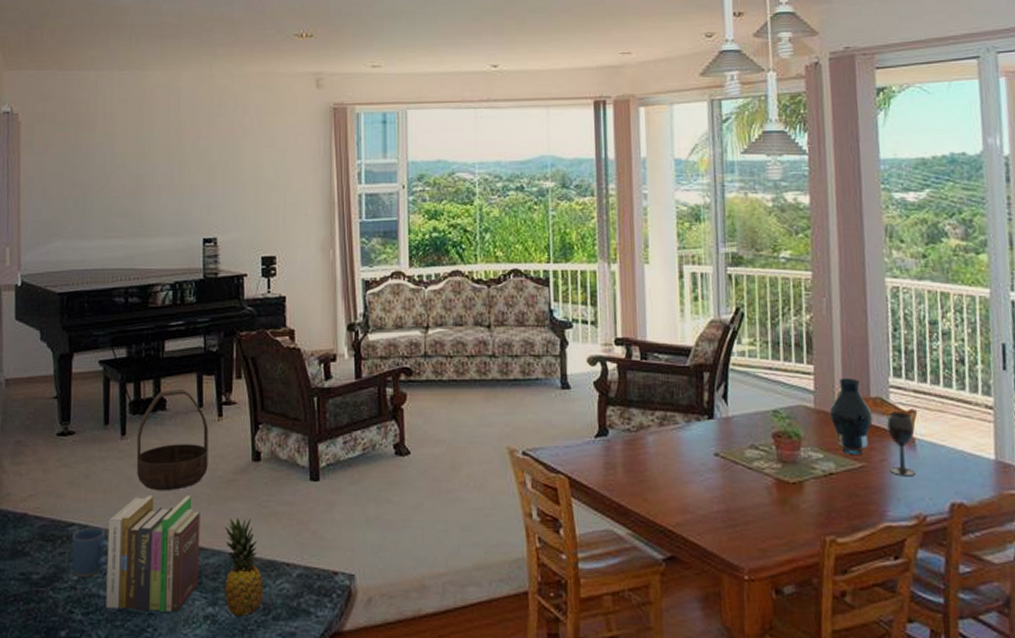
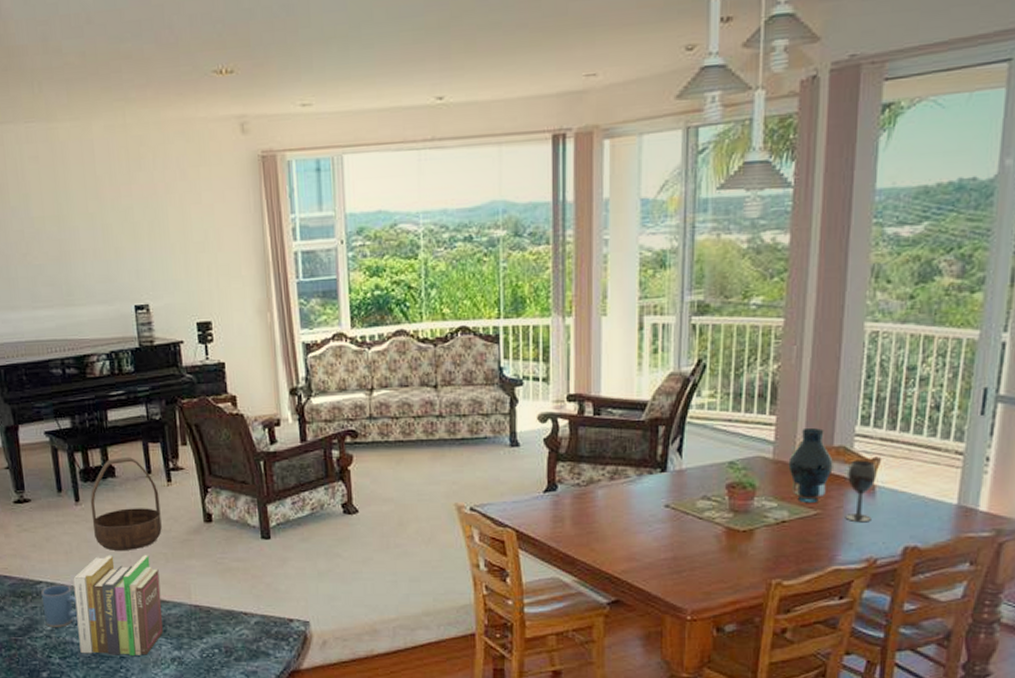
fruit: present [224,518,263,616] -> none [182,573,225,658]

